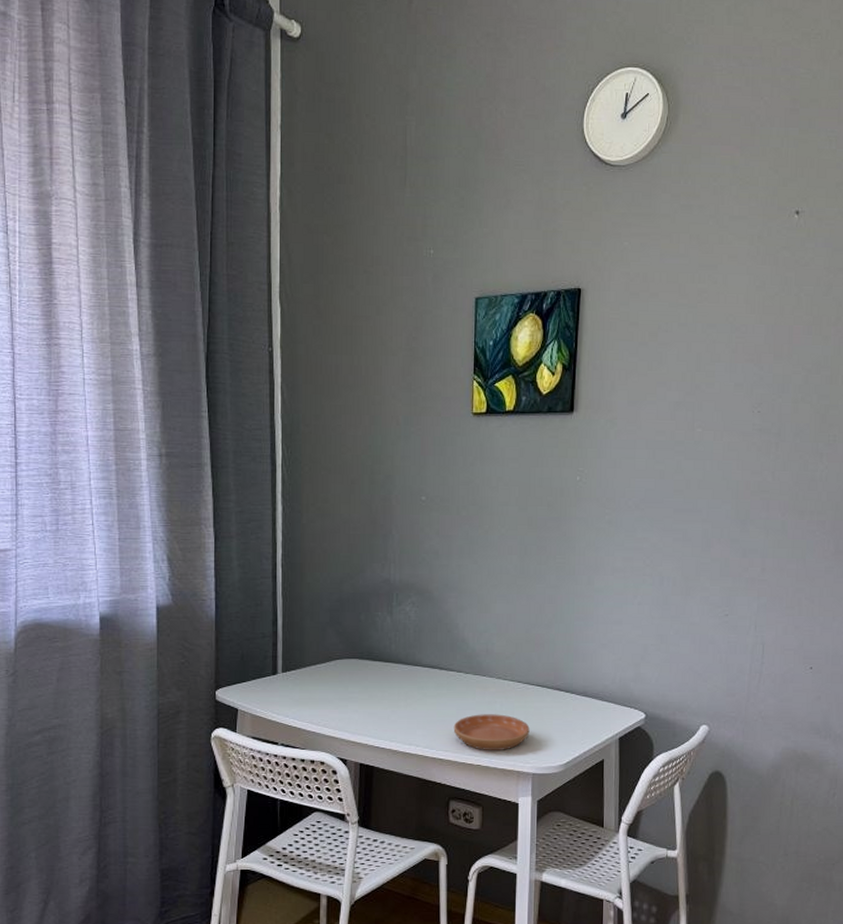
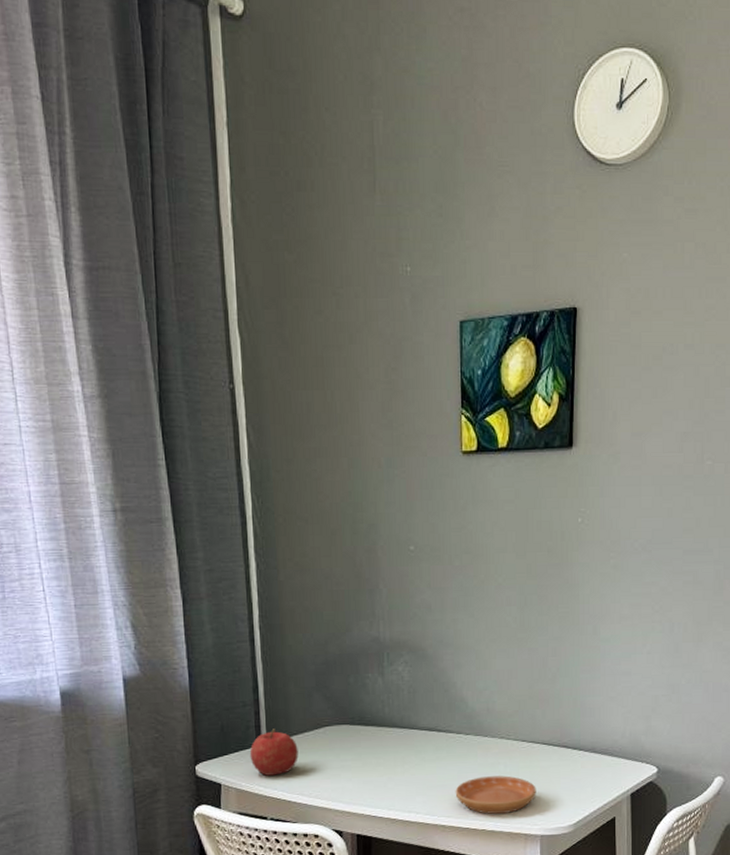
fruit: none [266,659,310,703] -> present [249,729,299,776]

